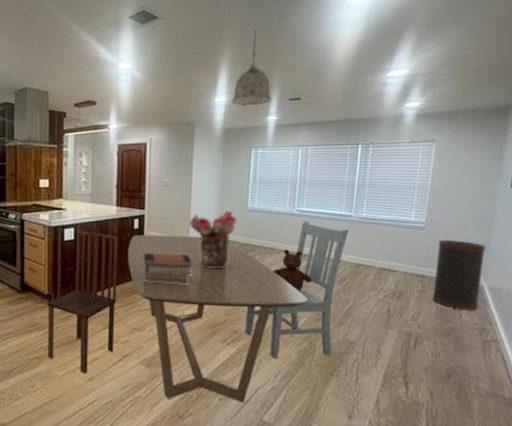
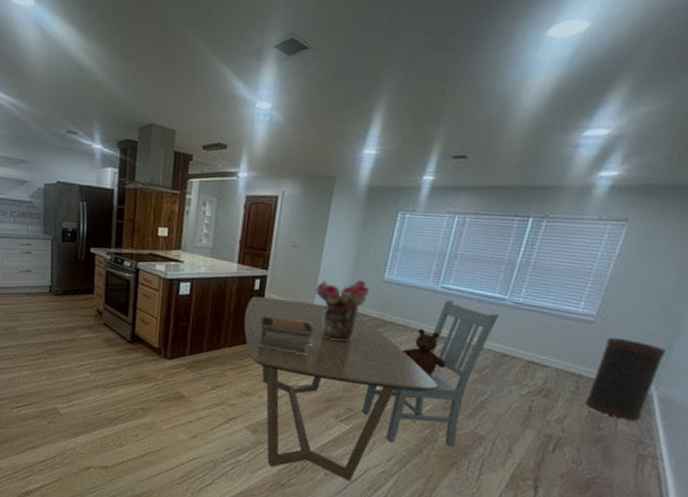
dining chair: present [46,230,119,373] -> none [153,285,237,431]
pendant lamp: present [231,29,272,106] -> none [382,68,433,162]

